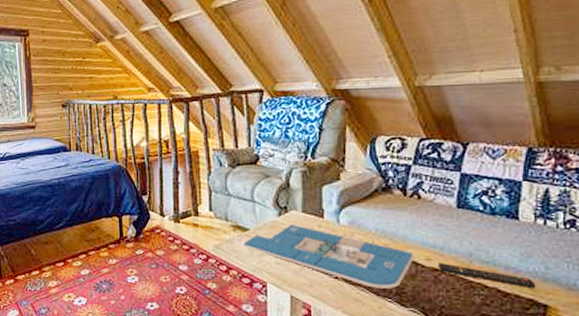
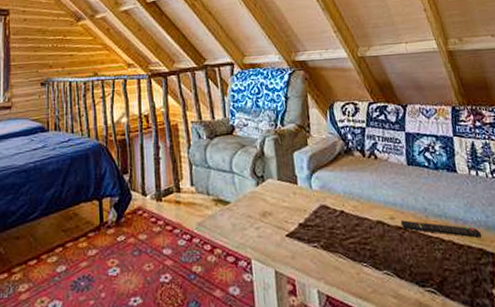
board game: present [242,223,415,289] -> none [224,192,381,253]

